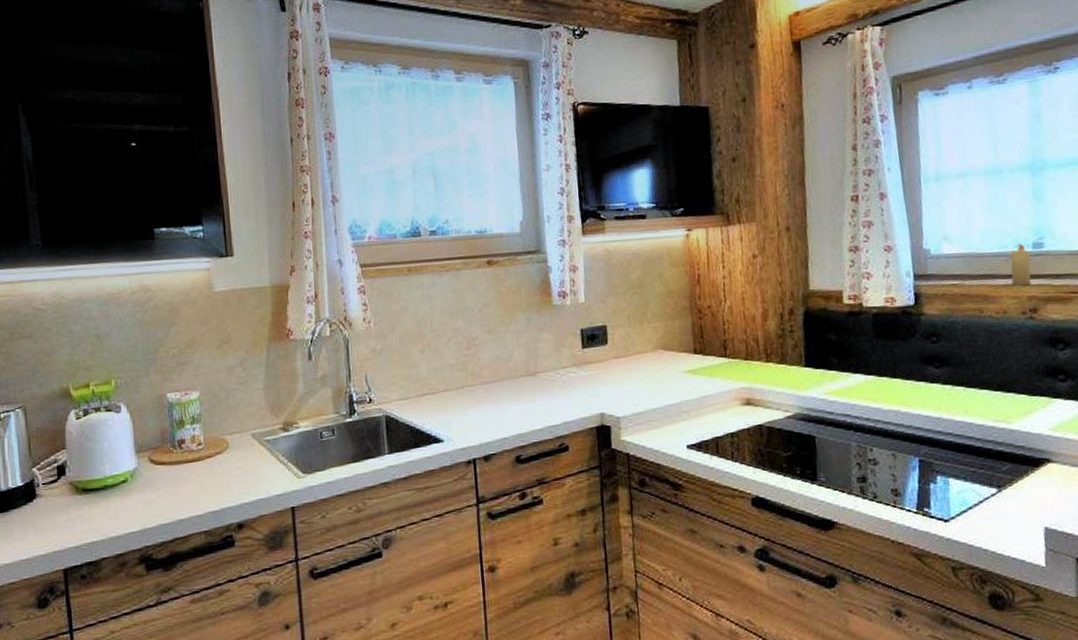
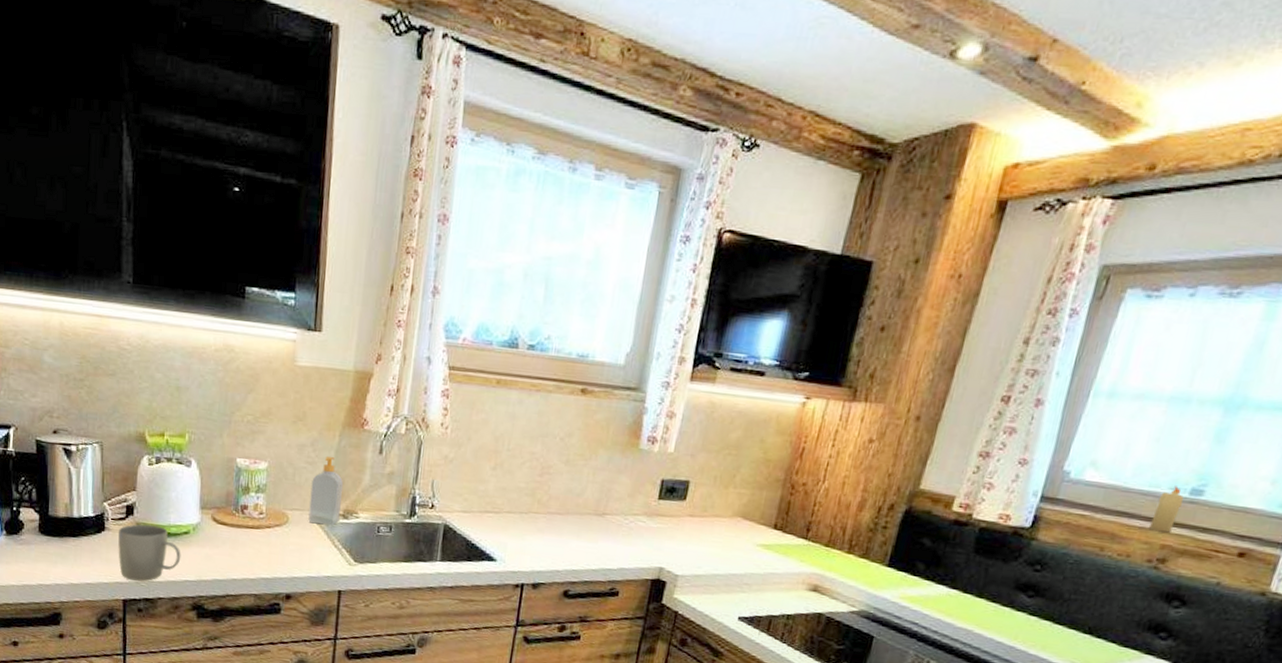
mug: none [51,480,122,546] -> present [118,524,181,581]
soap bottle: none [246,372,280,444] -> present [308,455,343,526]

